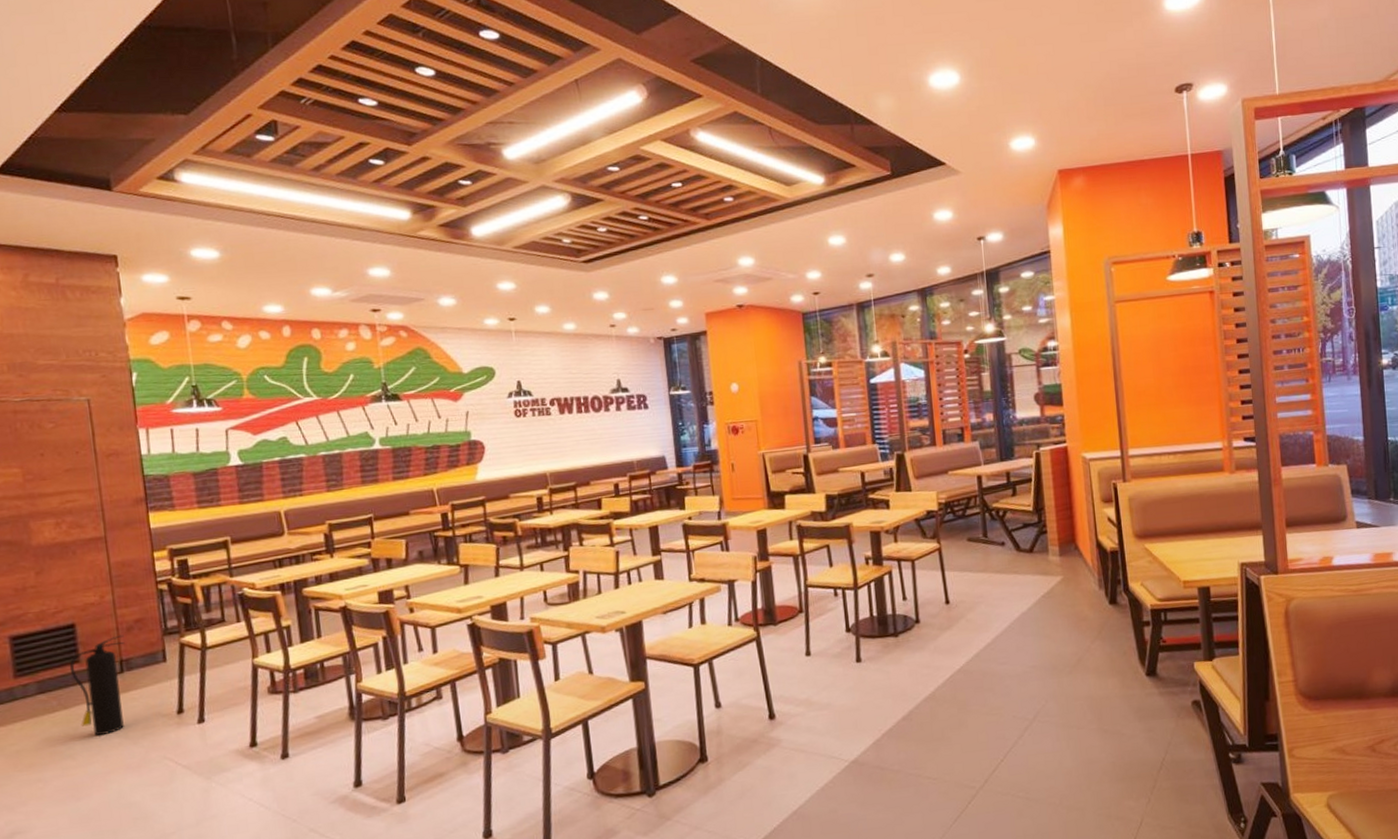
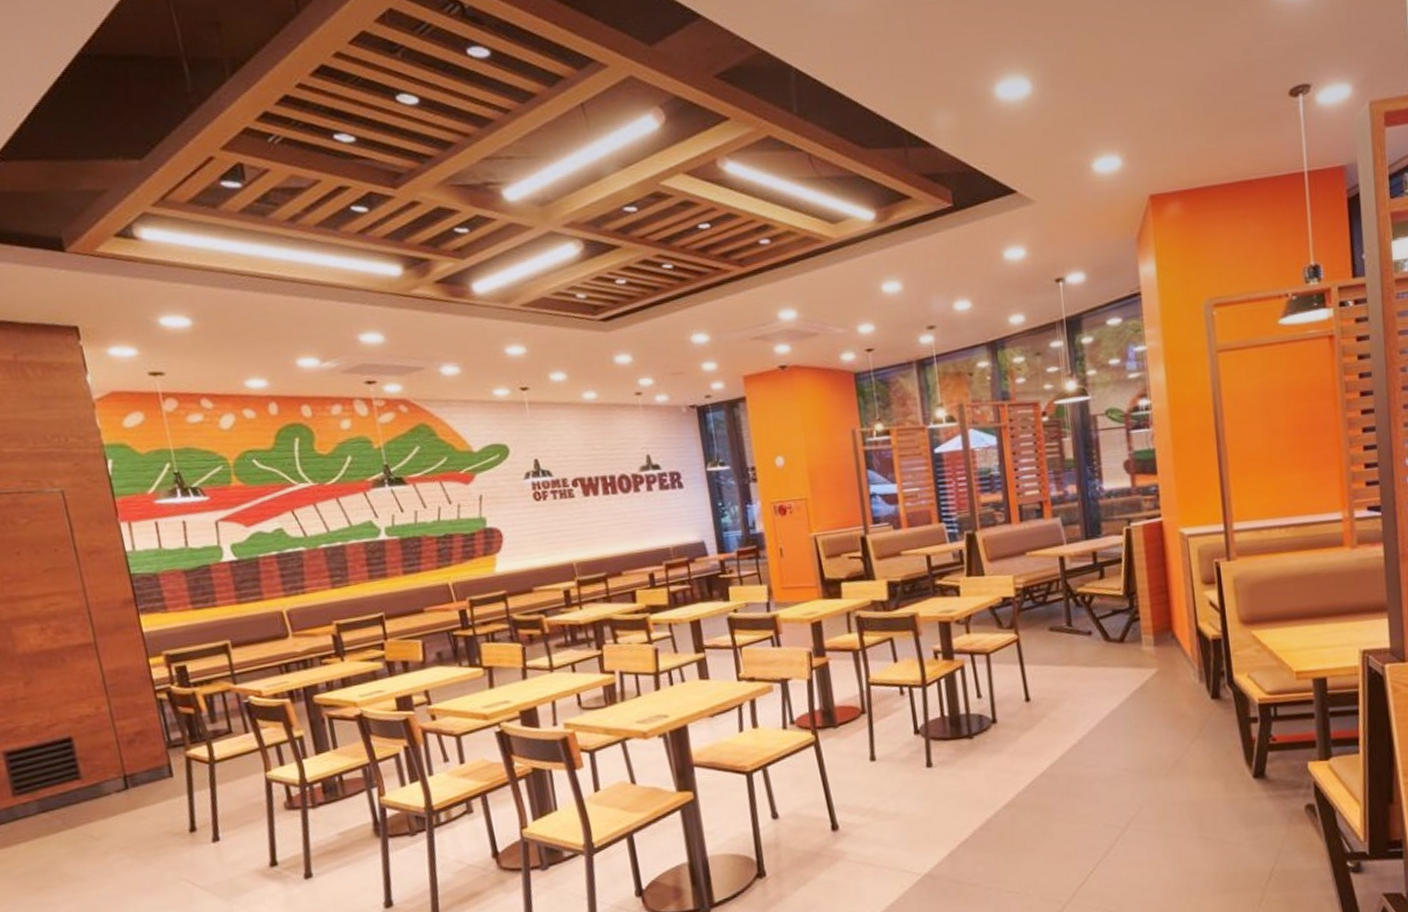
fire extinguisher: present [69,635,125,736] -> none [70,748,134,857]

